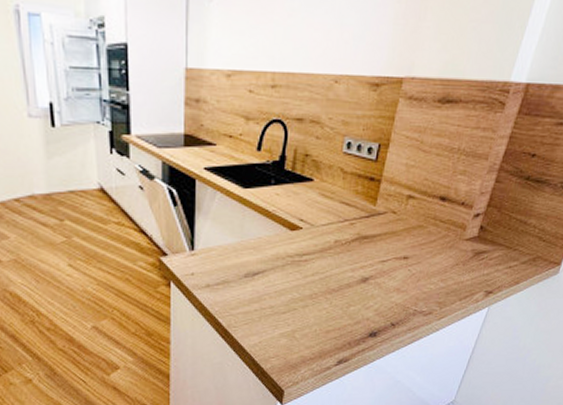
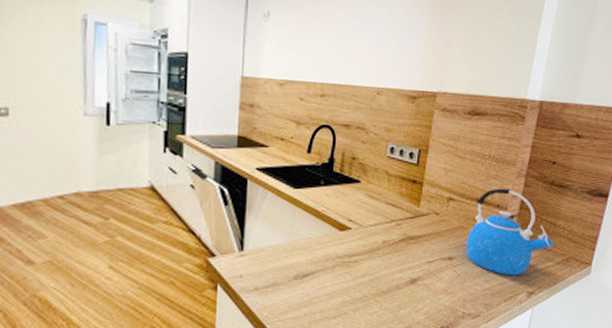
kettle: none [423,184,521,275] -> present [466,188,553,276]

